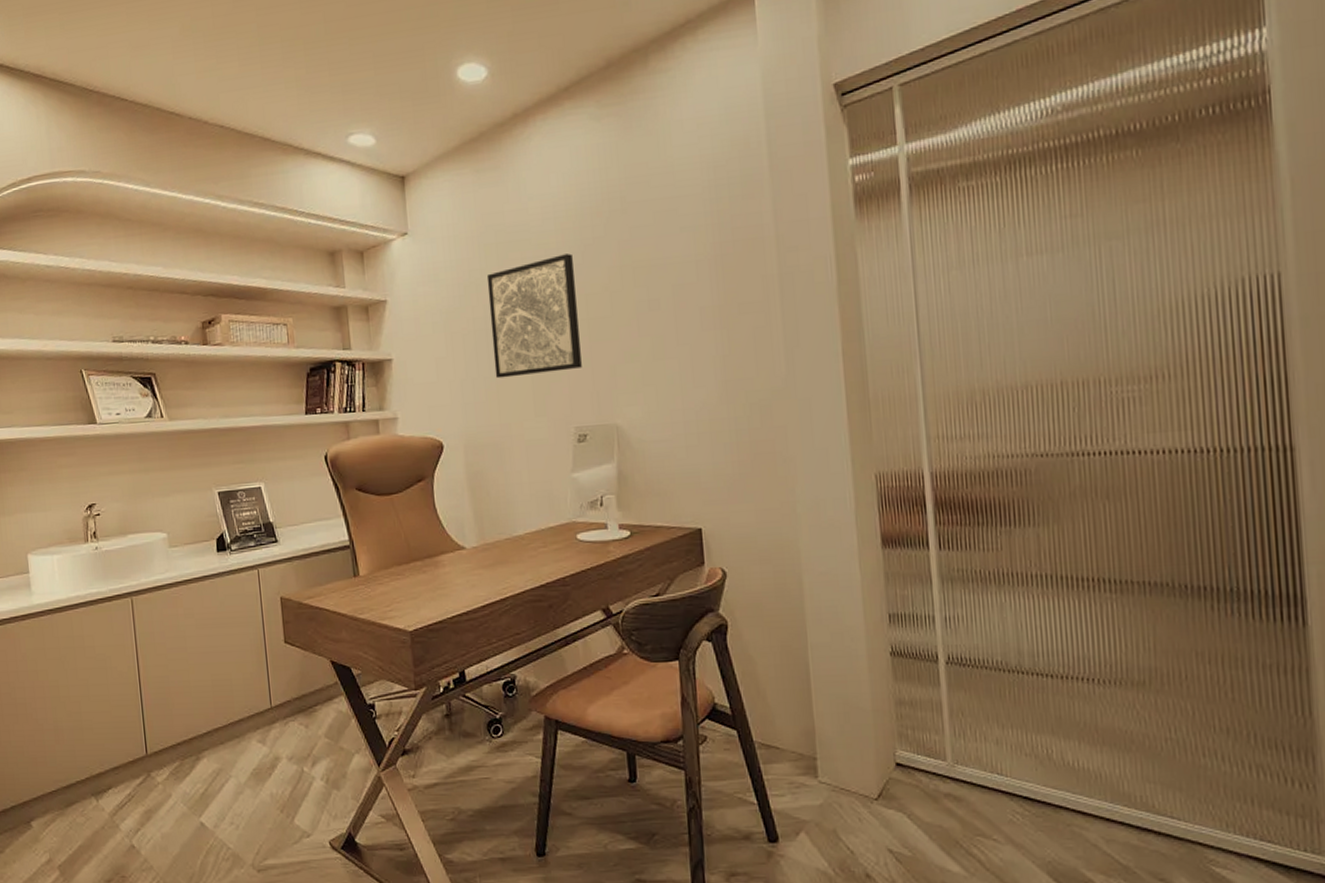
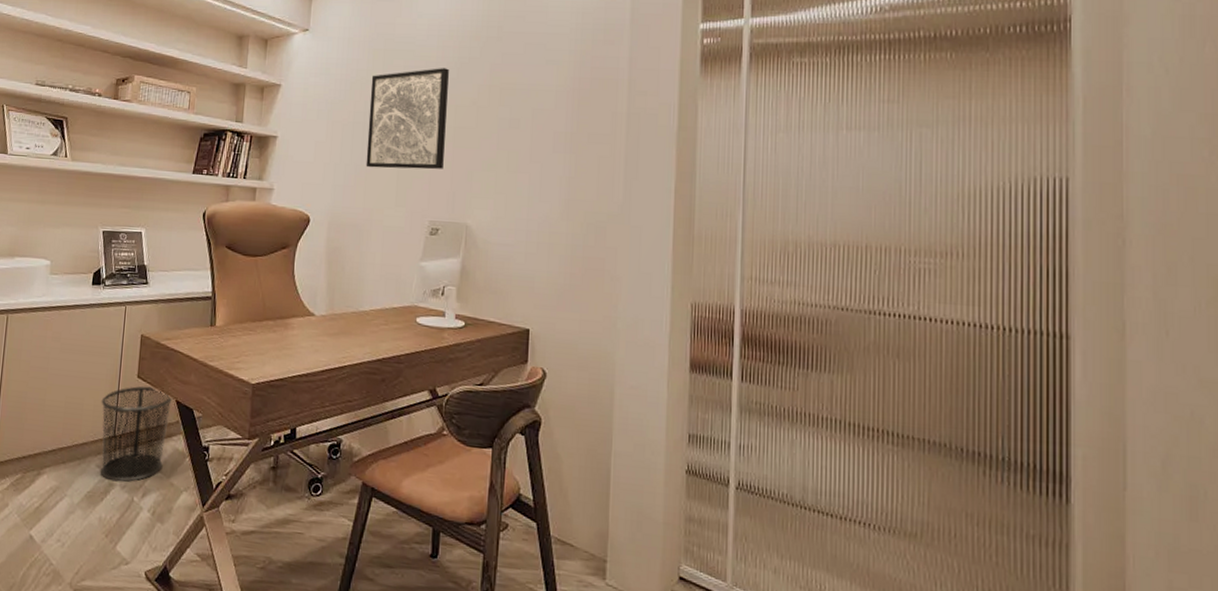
waste bin: none [250,650,328,754] -> present [100,386,173,482]

